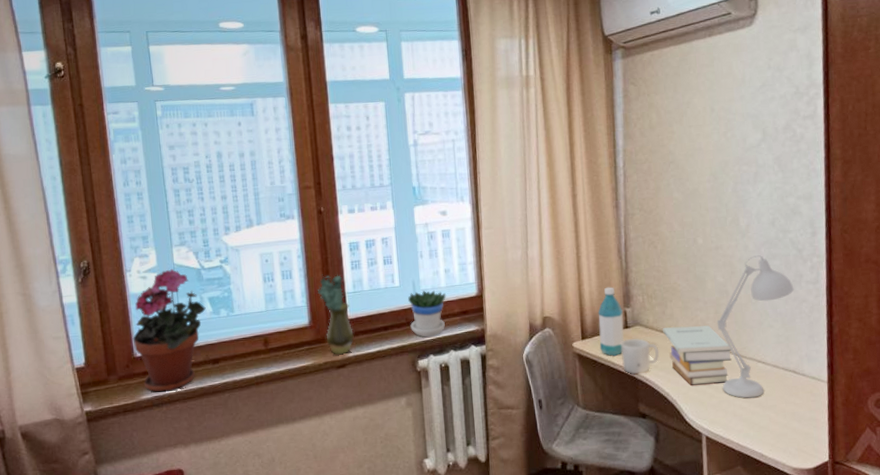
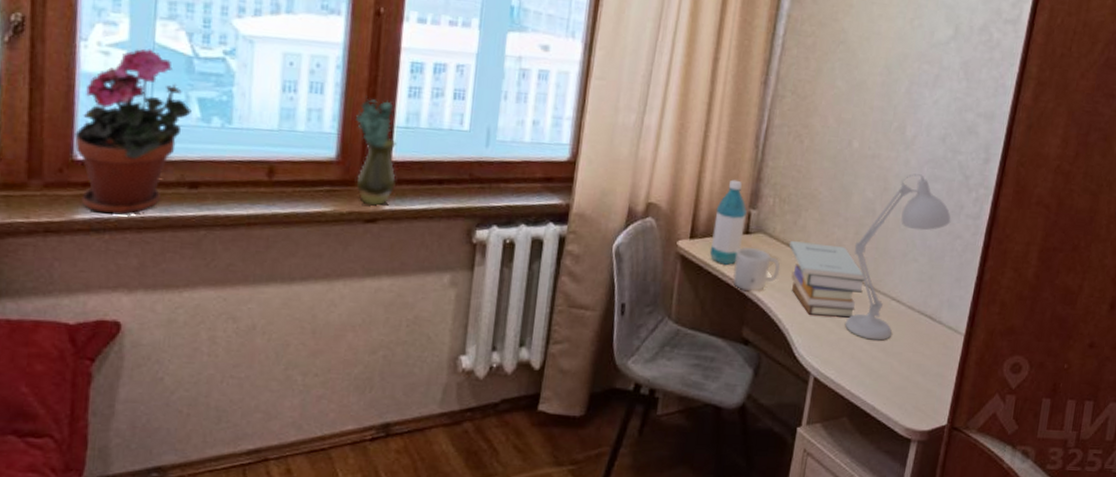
flowerpot: present [408,290,446,337] -> none [473,141,528,203]

